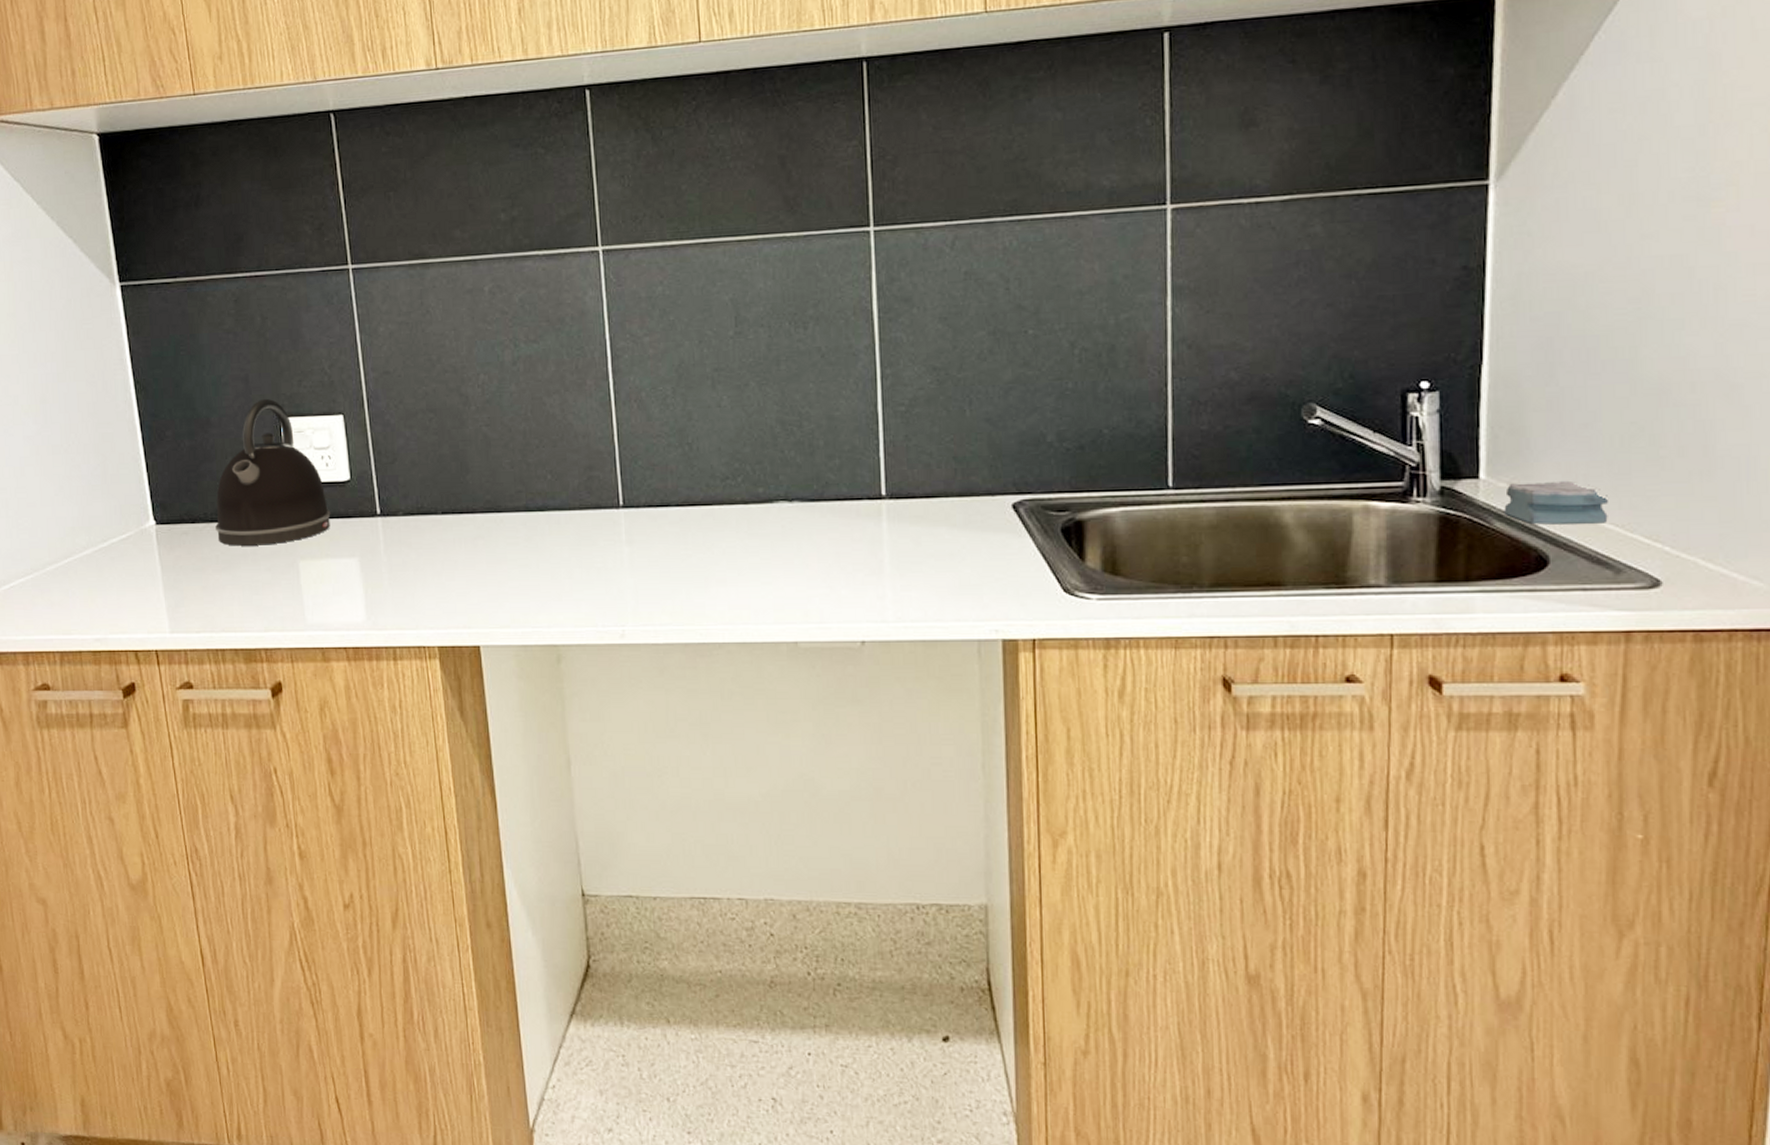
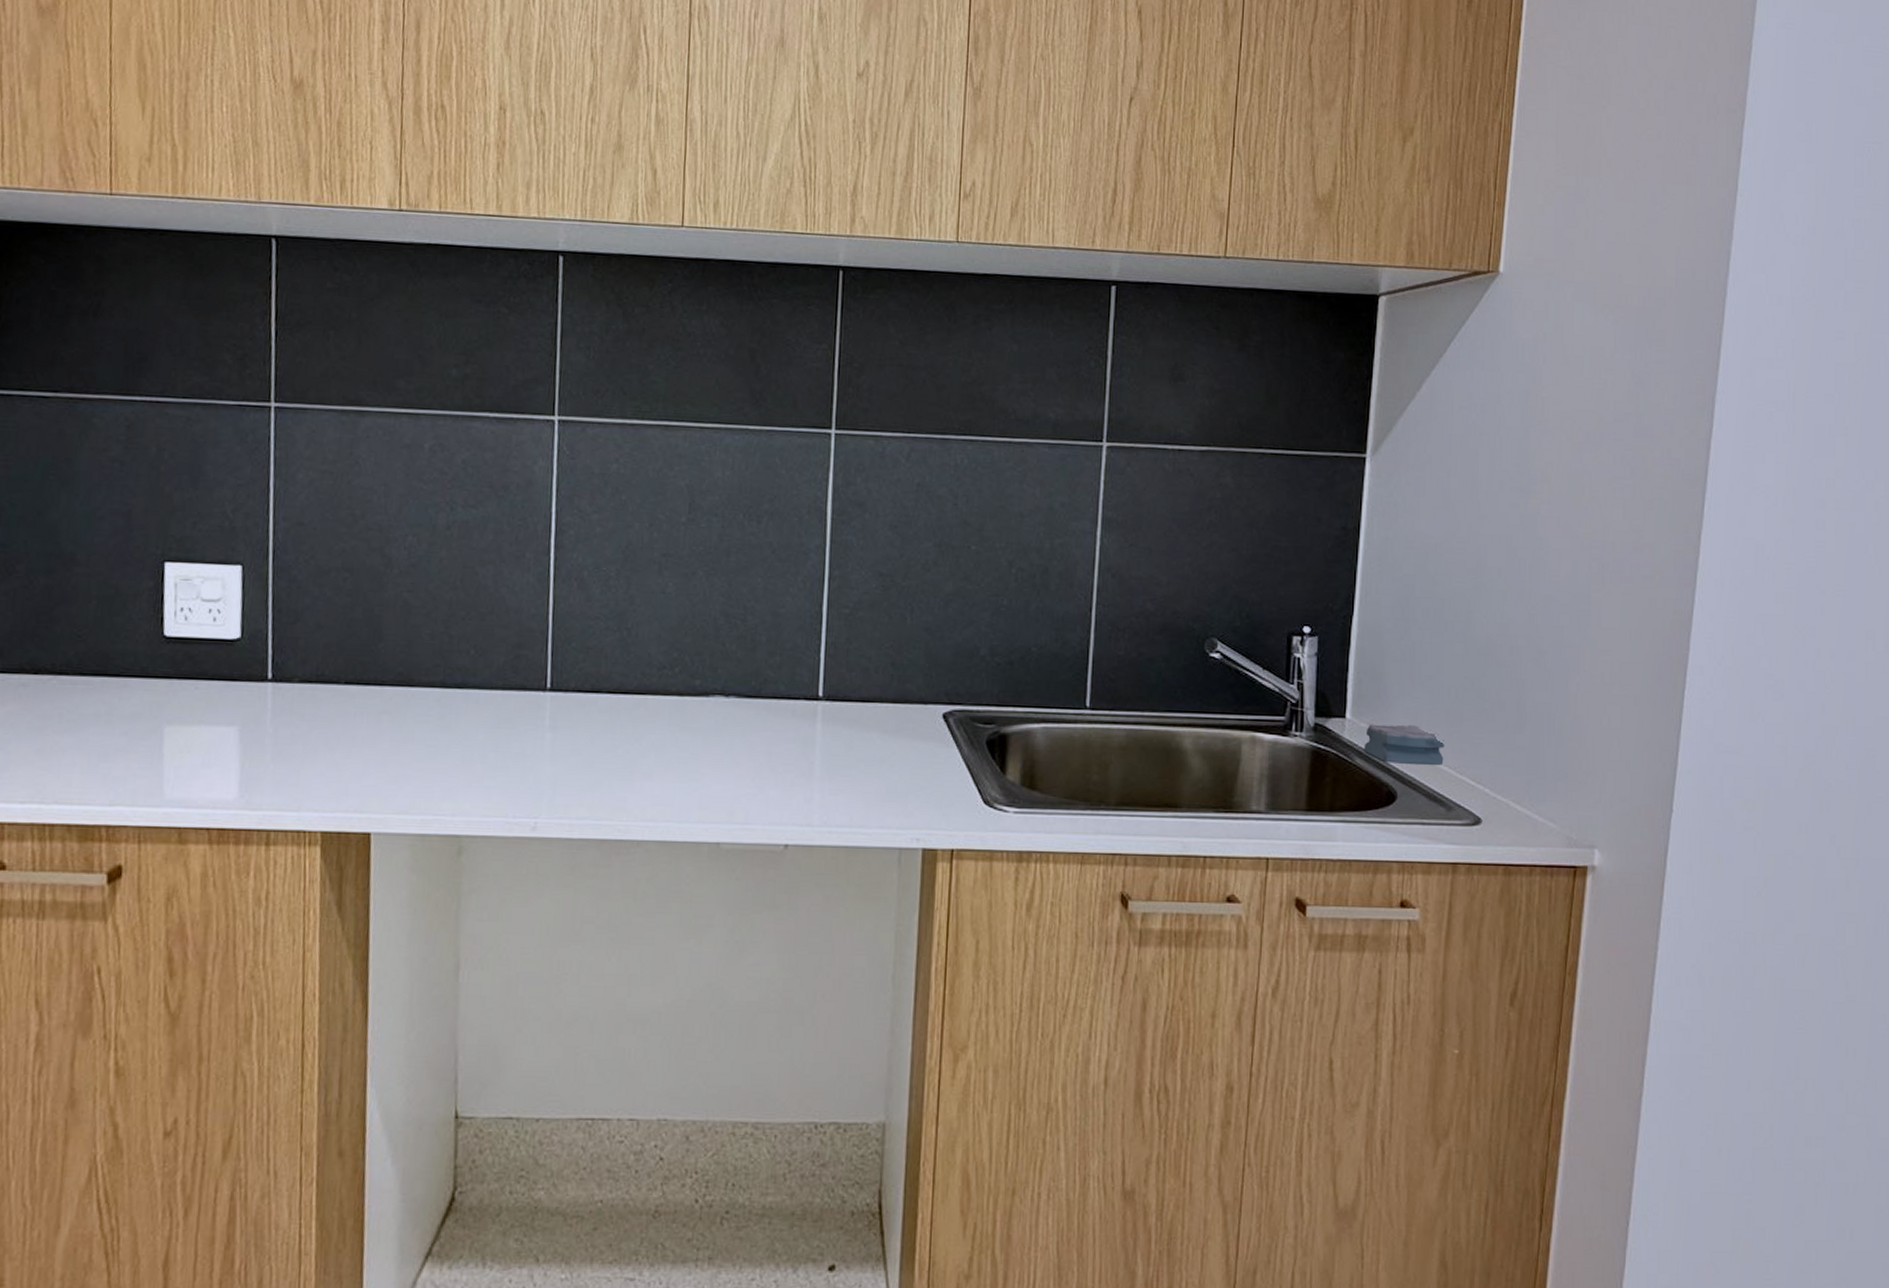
kettle: present [215,399,331,546] -> none [64,539,212,706]

